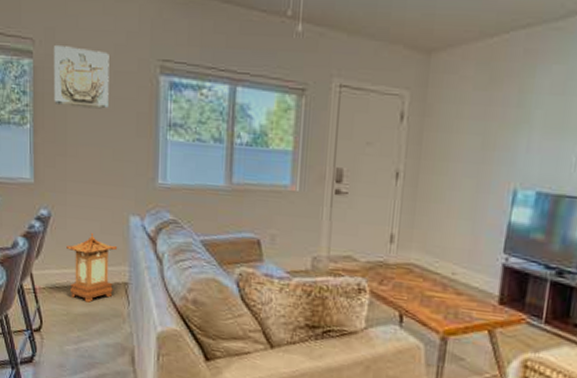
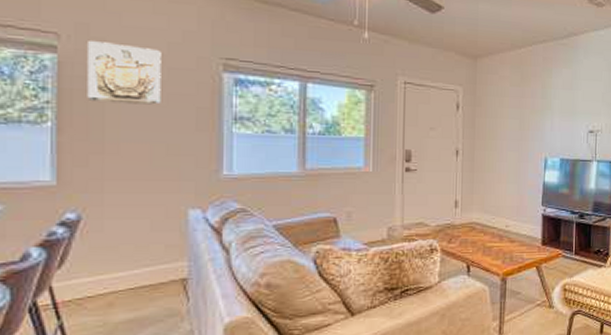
lantern: present [67,233,118,303] -> none [104,232,174,307]

